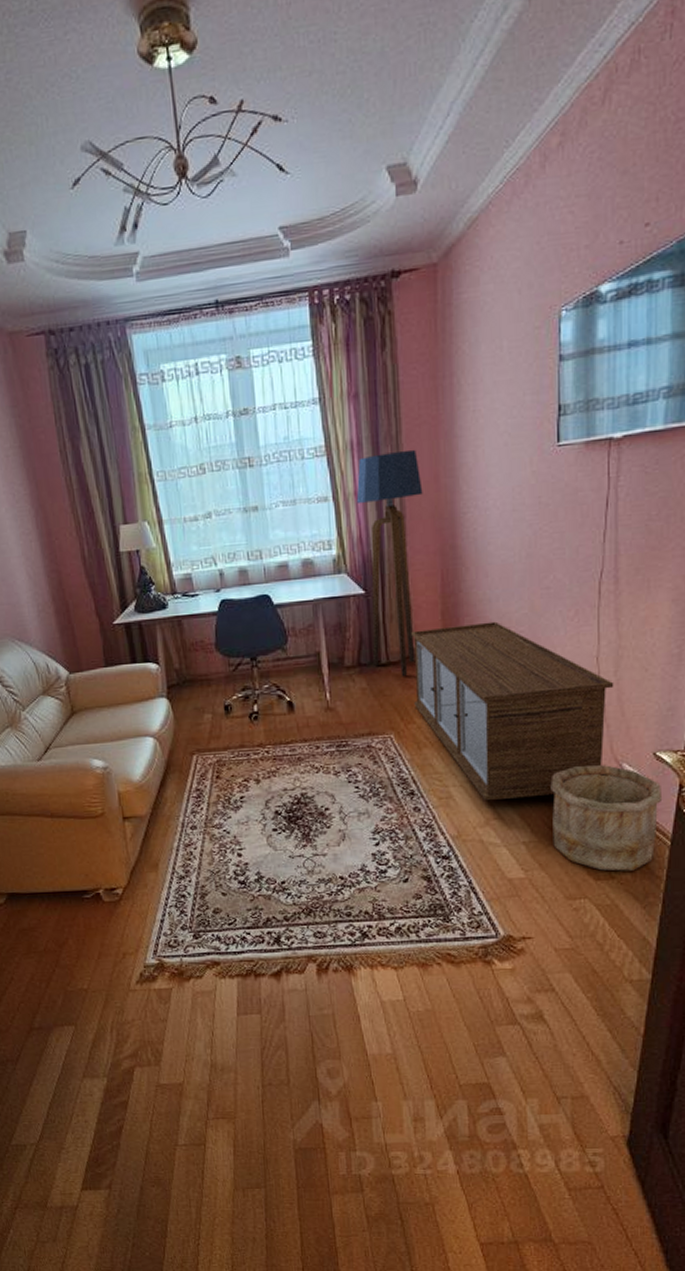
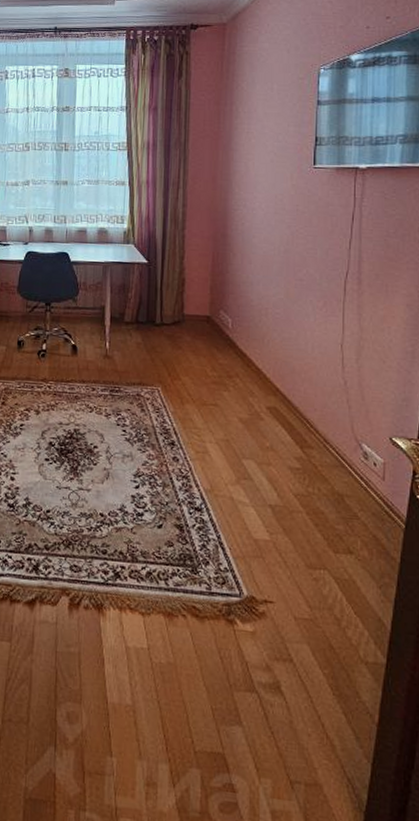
floor lamp: present [356,449,423,677] -> none [148,154,203,338]
storage cabinet: present [411,621,614,801] -> none [181,299,356,464]
wooden bucket: present [550,765,663,871] -> none [297,440,398,549]

